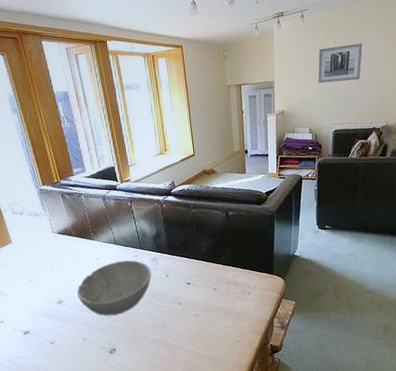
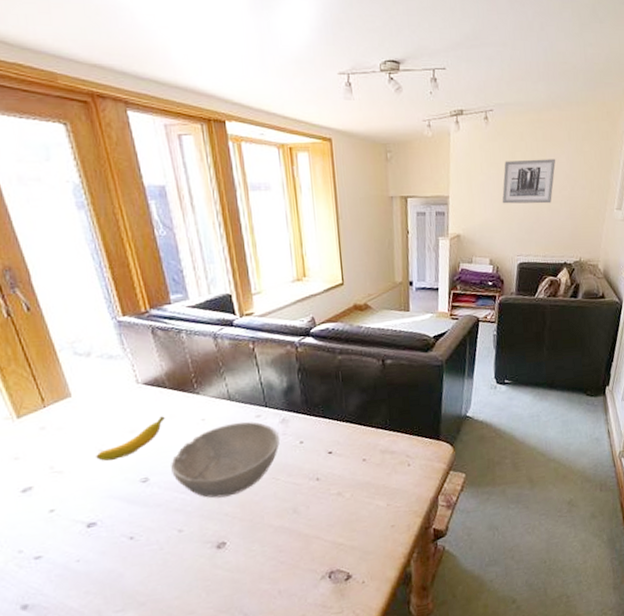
banana: none [28,256,72,289] -> present [96,416,165,462]

